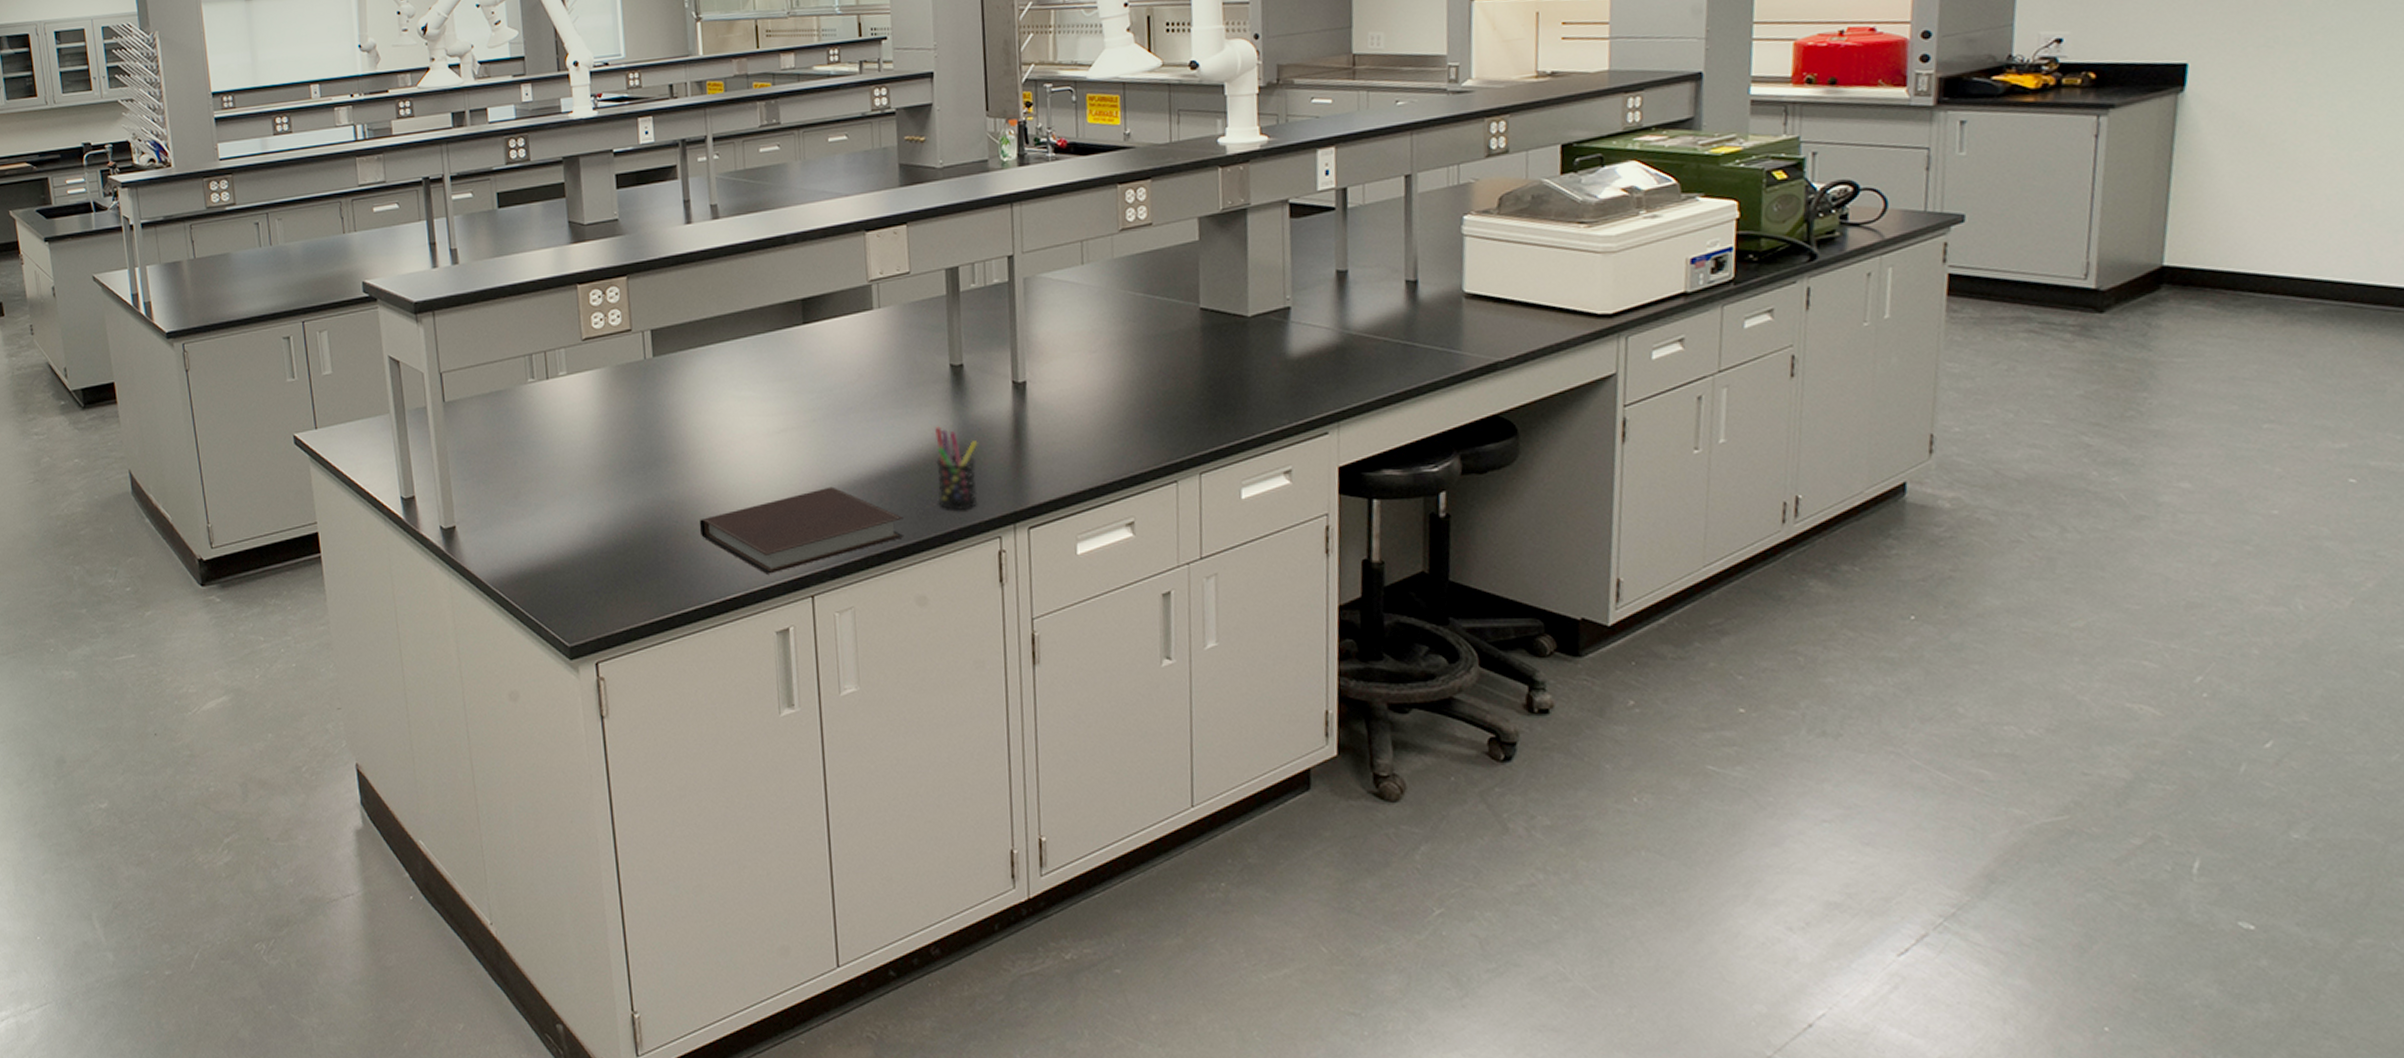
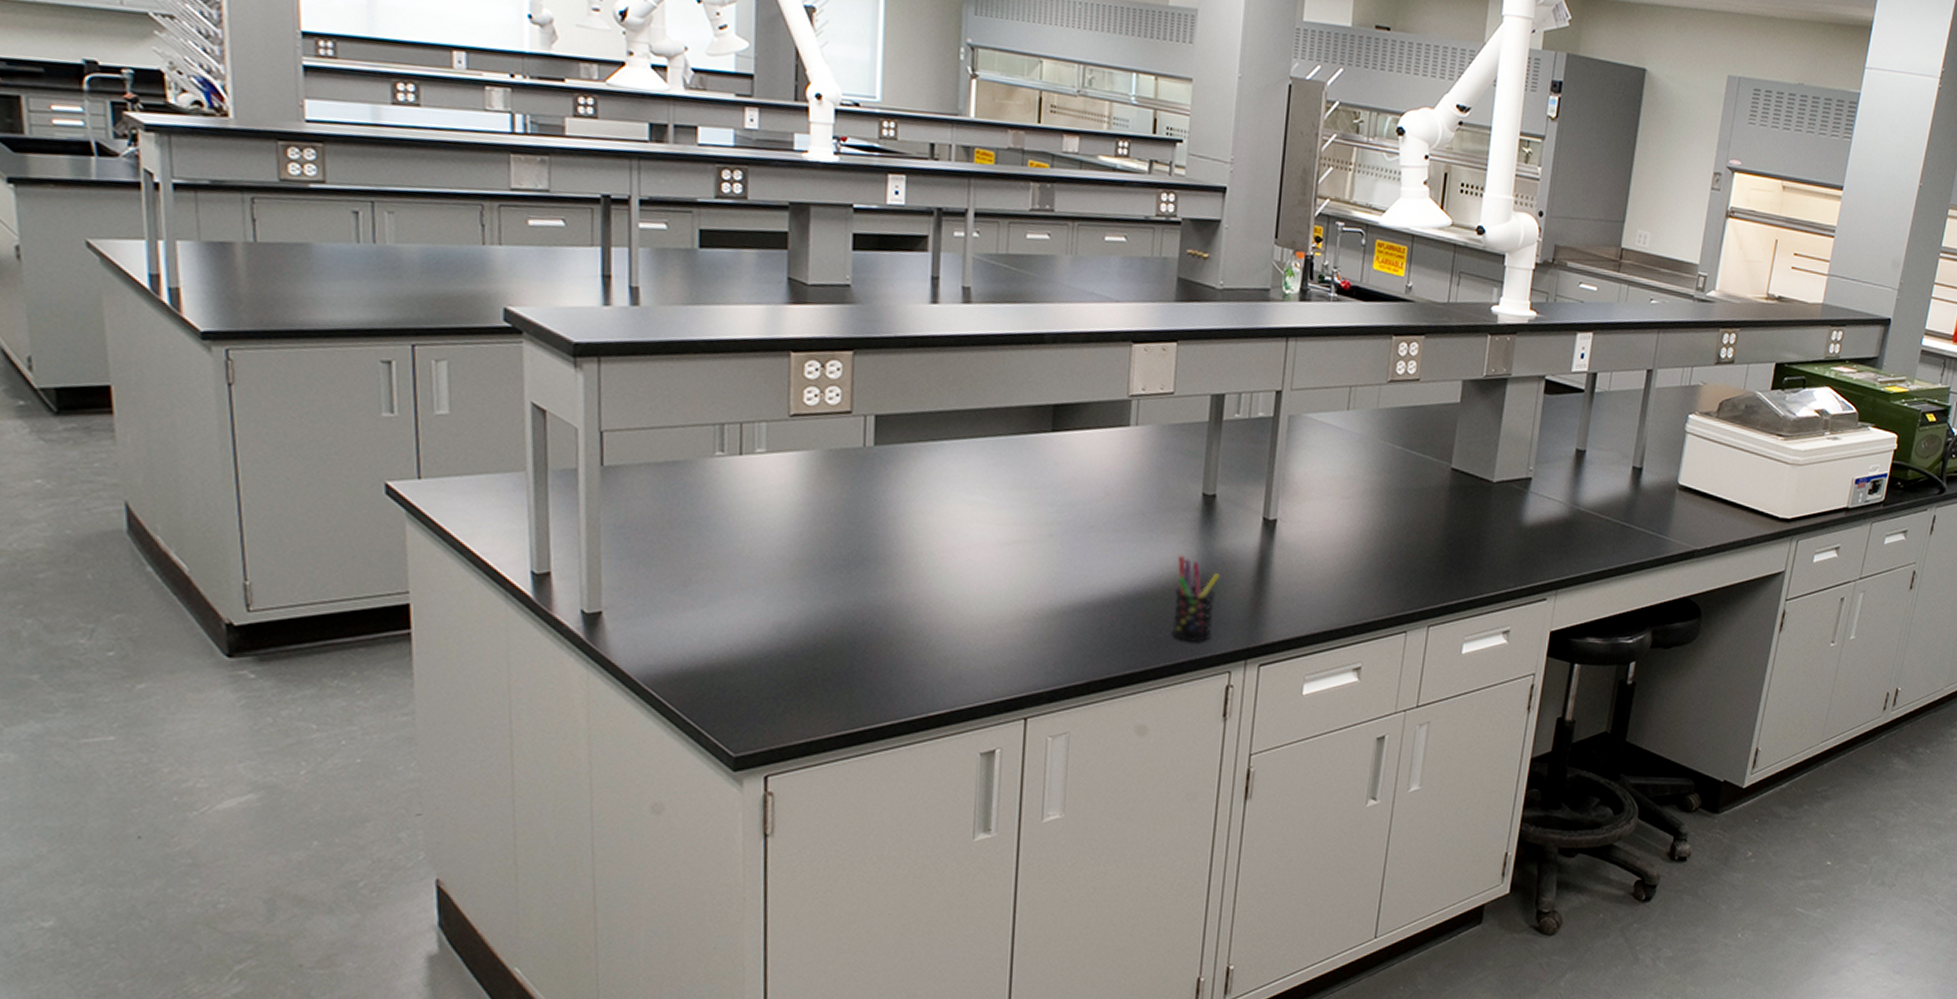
notebook: present [699,486,905,574] -> none [906,606,1133,693]

